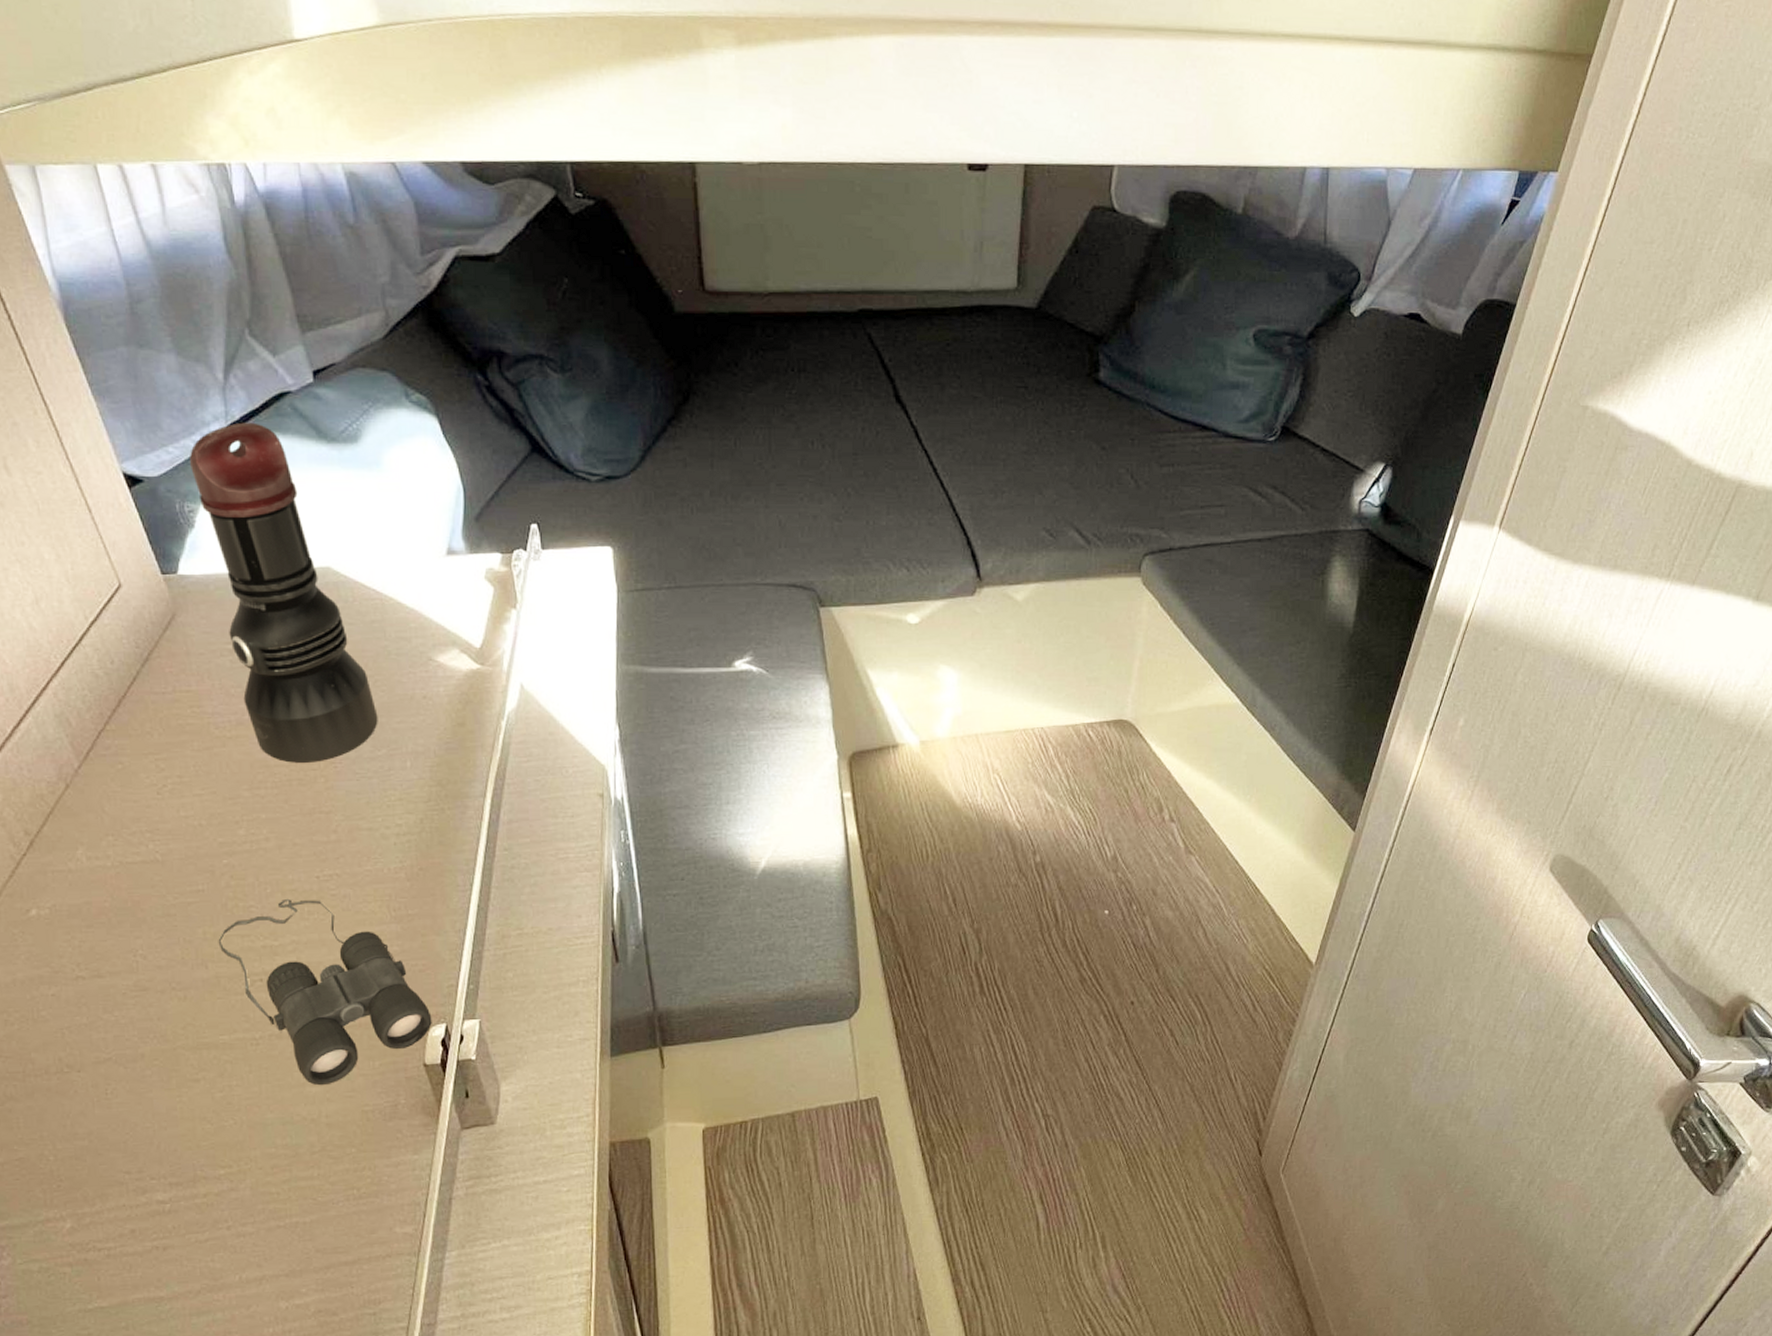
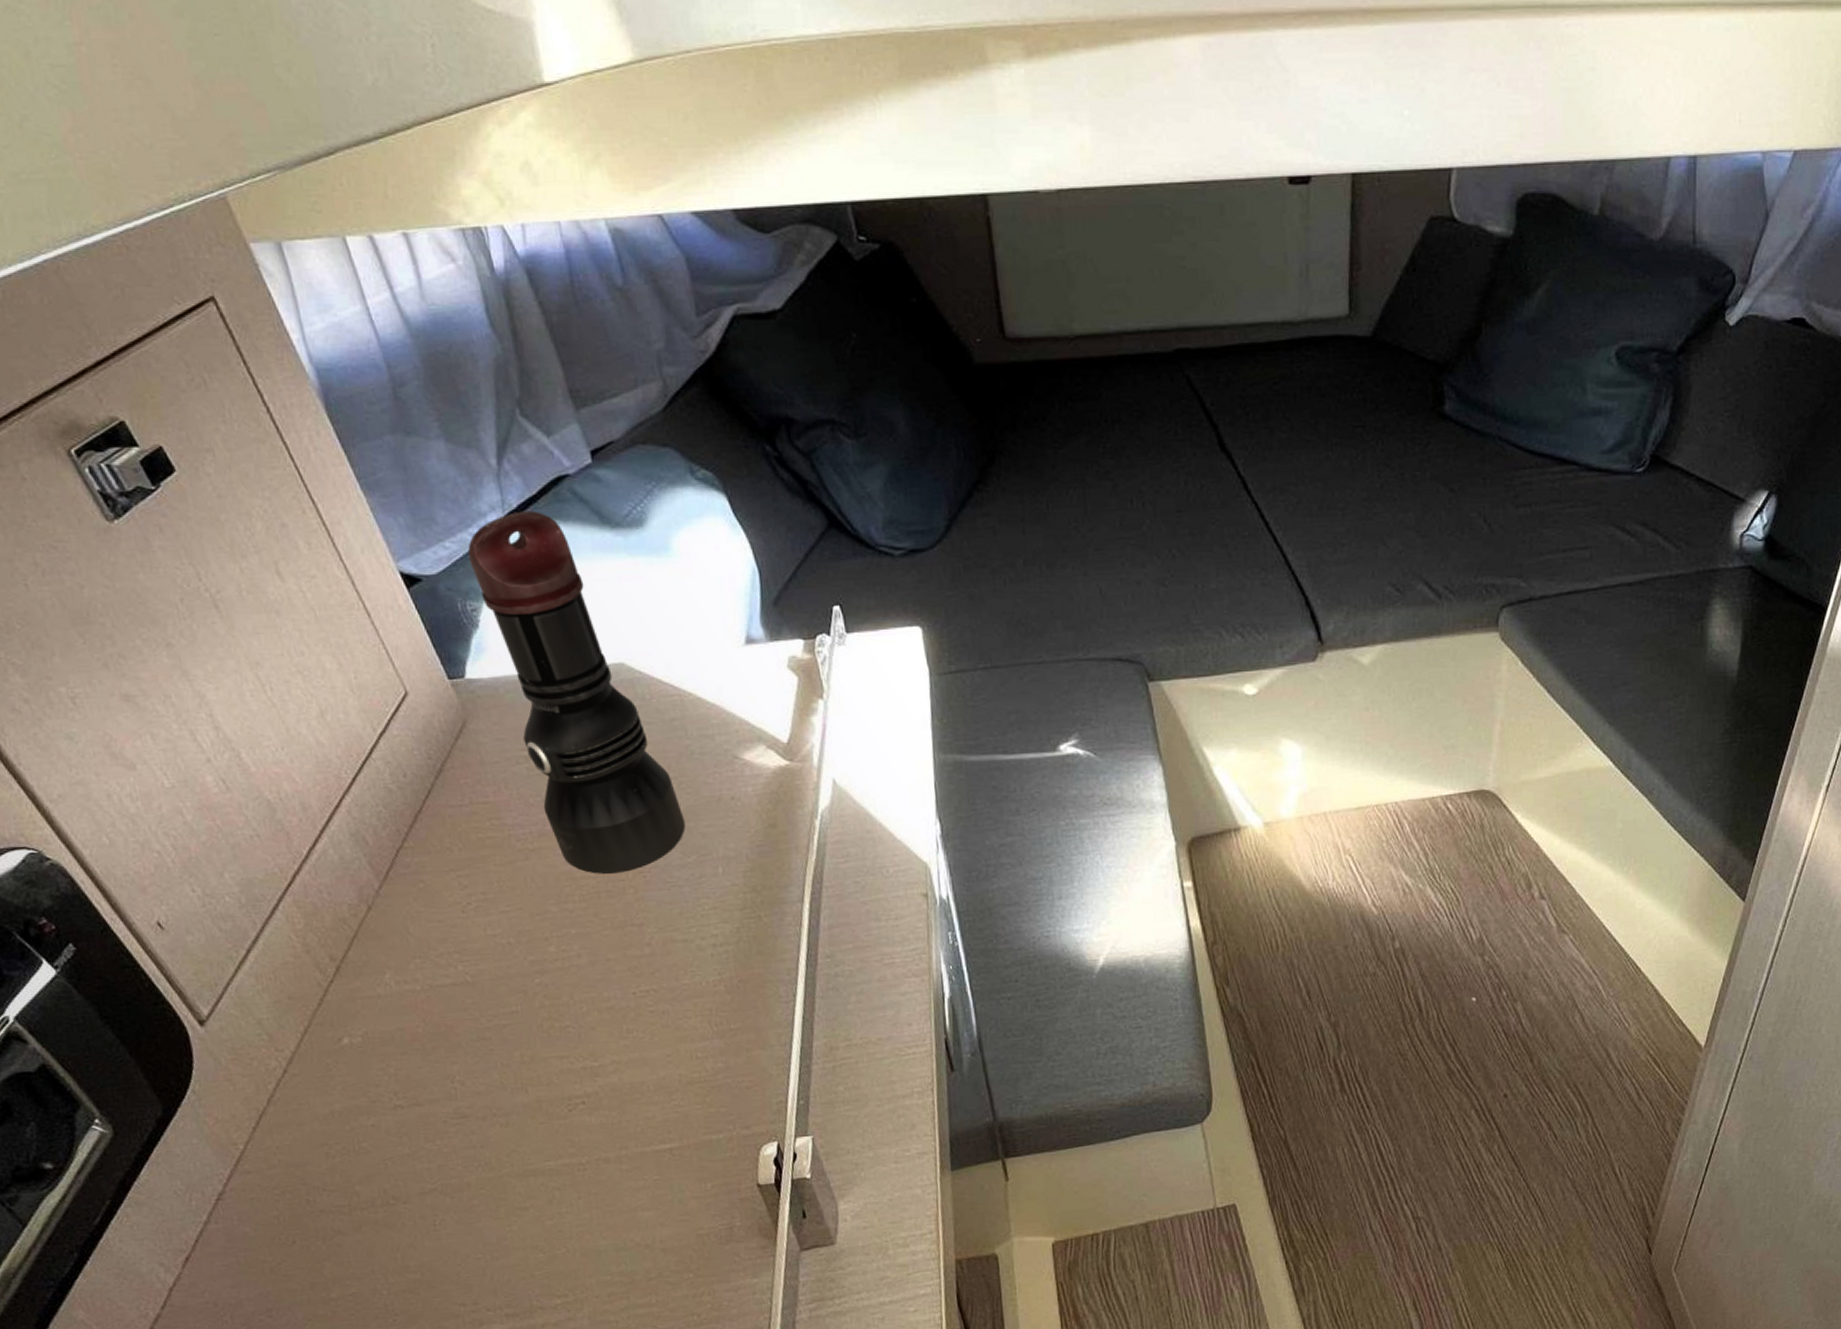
binoculars: present [218,899,432,1086] -> none [536,1017,763,1210]

